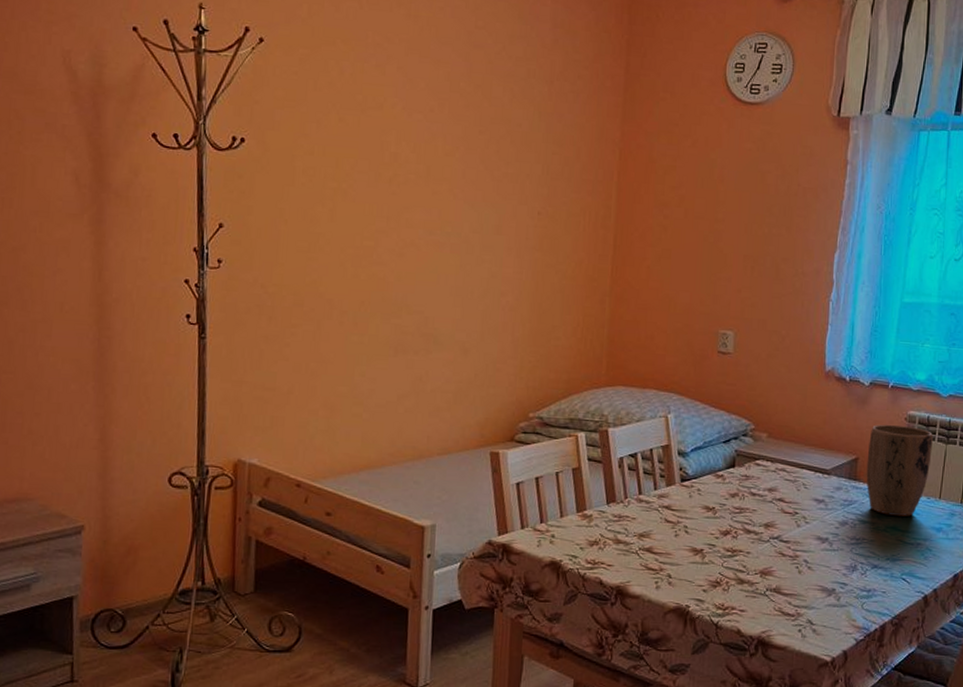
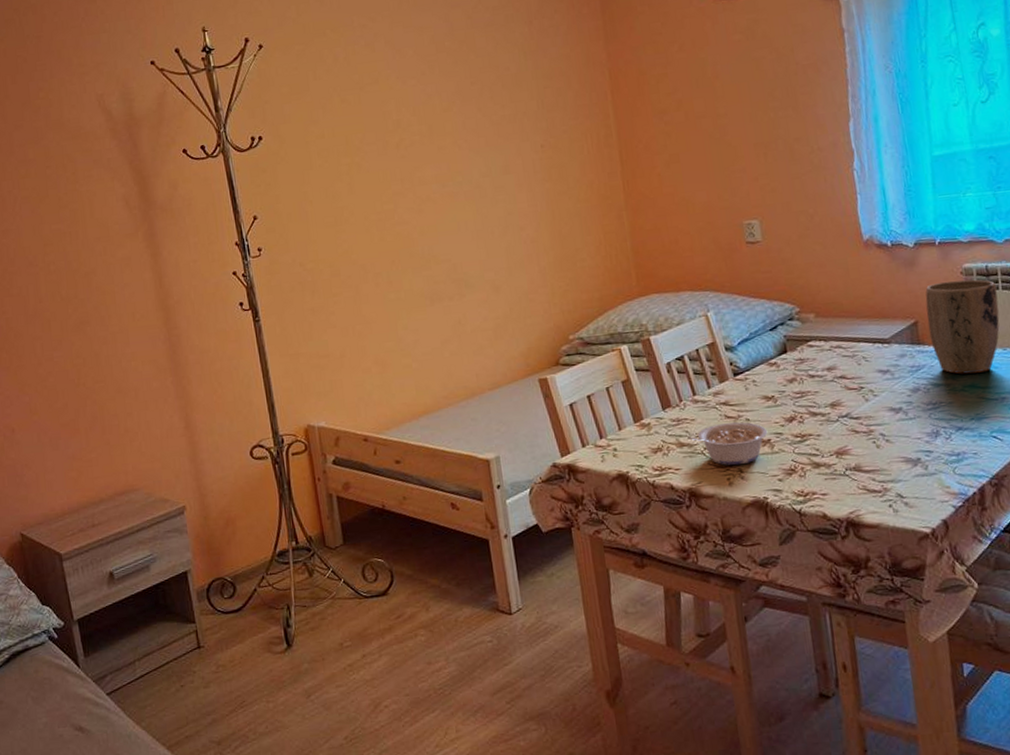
legume: none [626,527,702,570] -> present [688,422,768,466]

